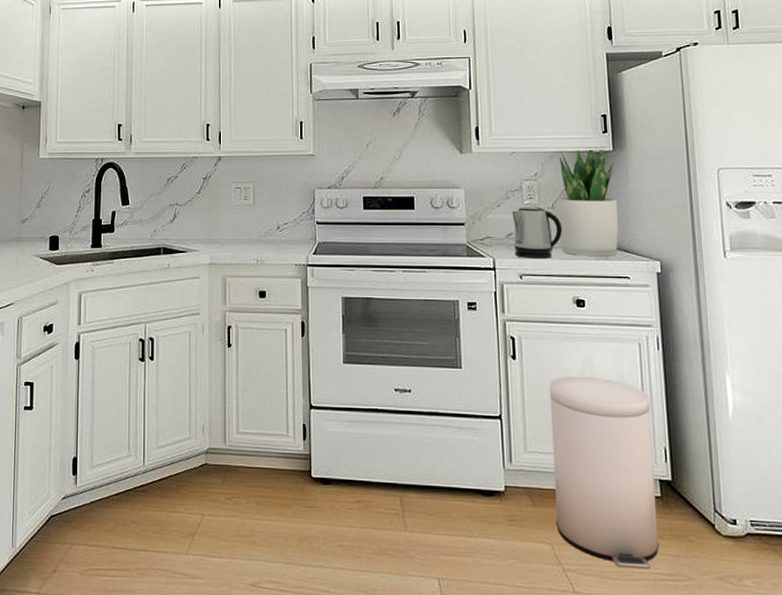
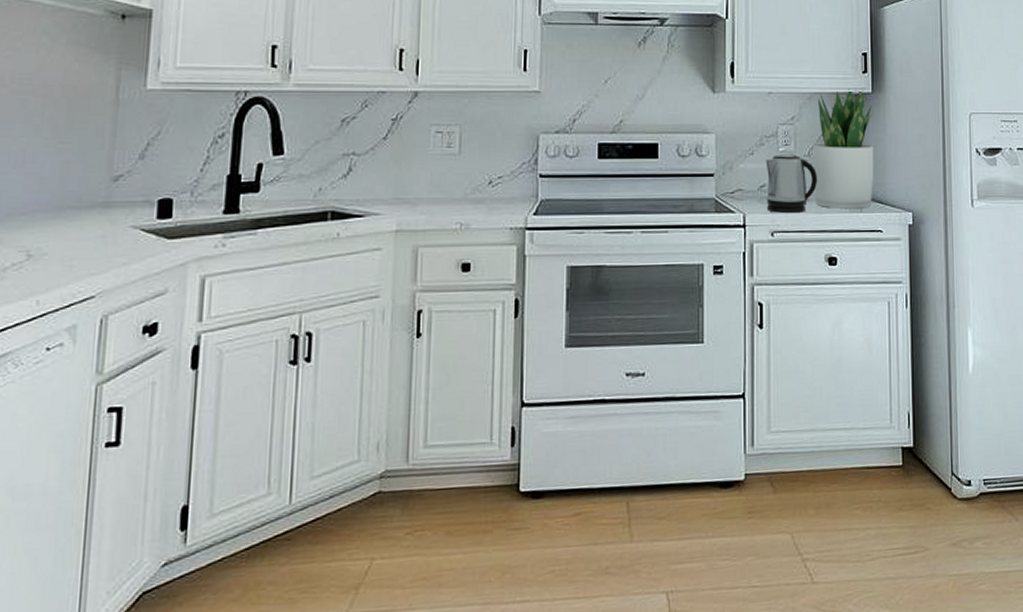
pedal bin: present [548,376,660,570] -> none [796,342,899,549]

